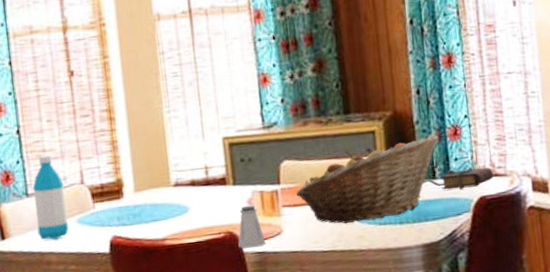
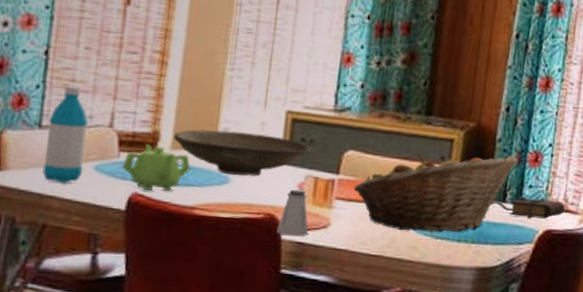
teapot: none [98,192,154,232] -> present [121,144,191,191]
decorative bowl: none [134,162,251,204] -> present [173,129,311,176]

